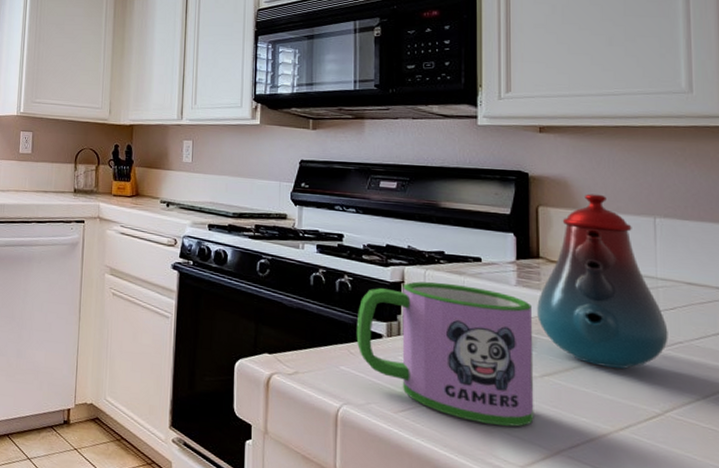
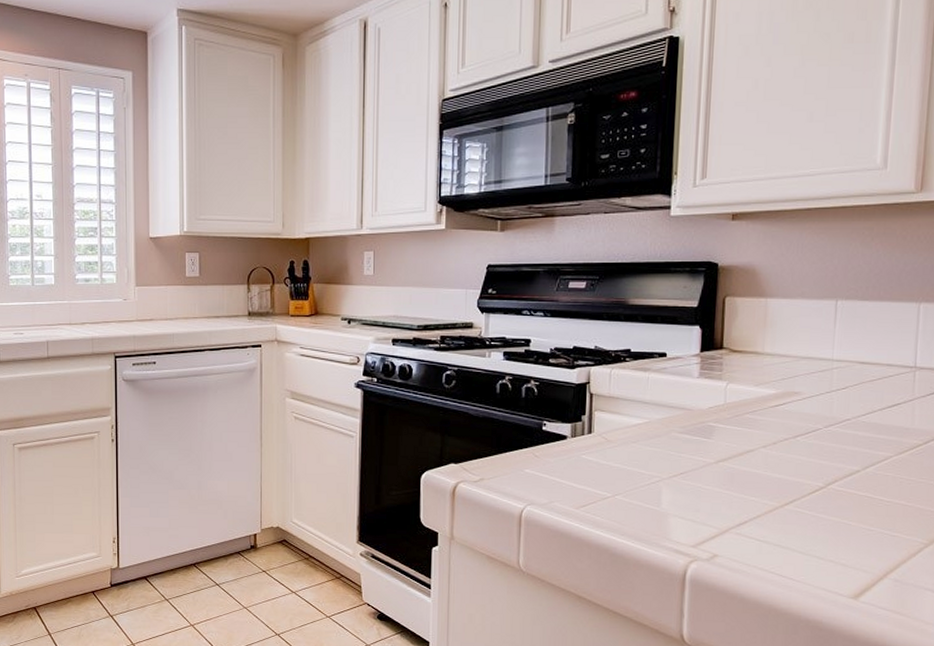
mug: present [356,281,534,427] -> none [541,380,712,511]
teakettle: present [537,193,668,369] -> none [717,280,838,448]

